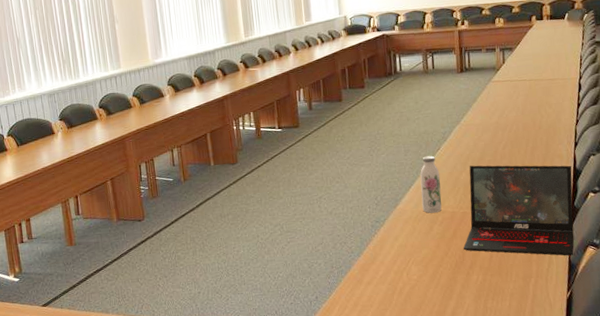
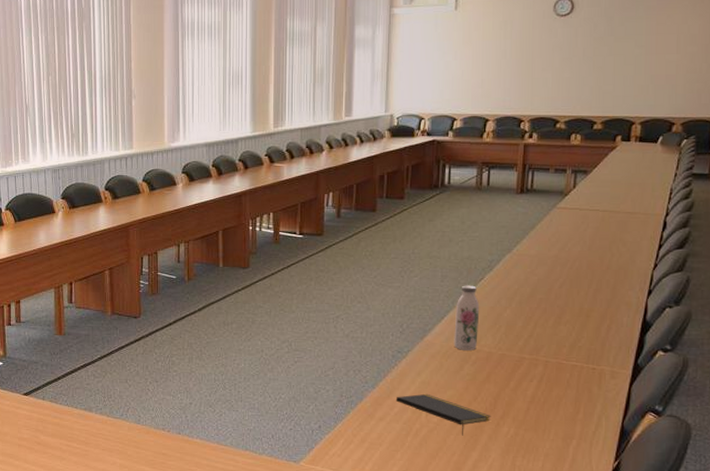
notepad: none [379,255,462,288] -> present [395,393,491,436]
laptop: present [463,165,574,256] -> none [495,302,641,420]

